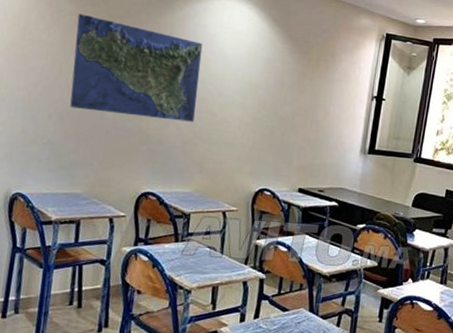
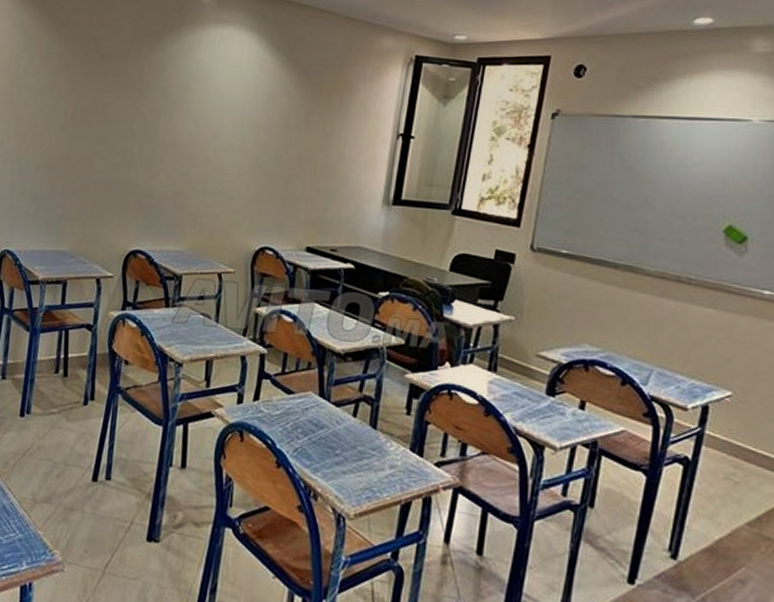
map: present [70,14,203,122] -> none [58,55,197,170]

